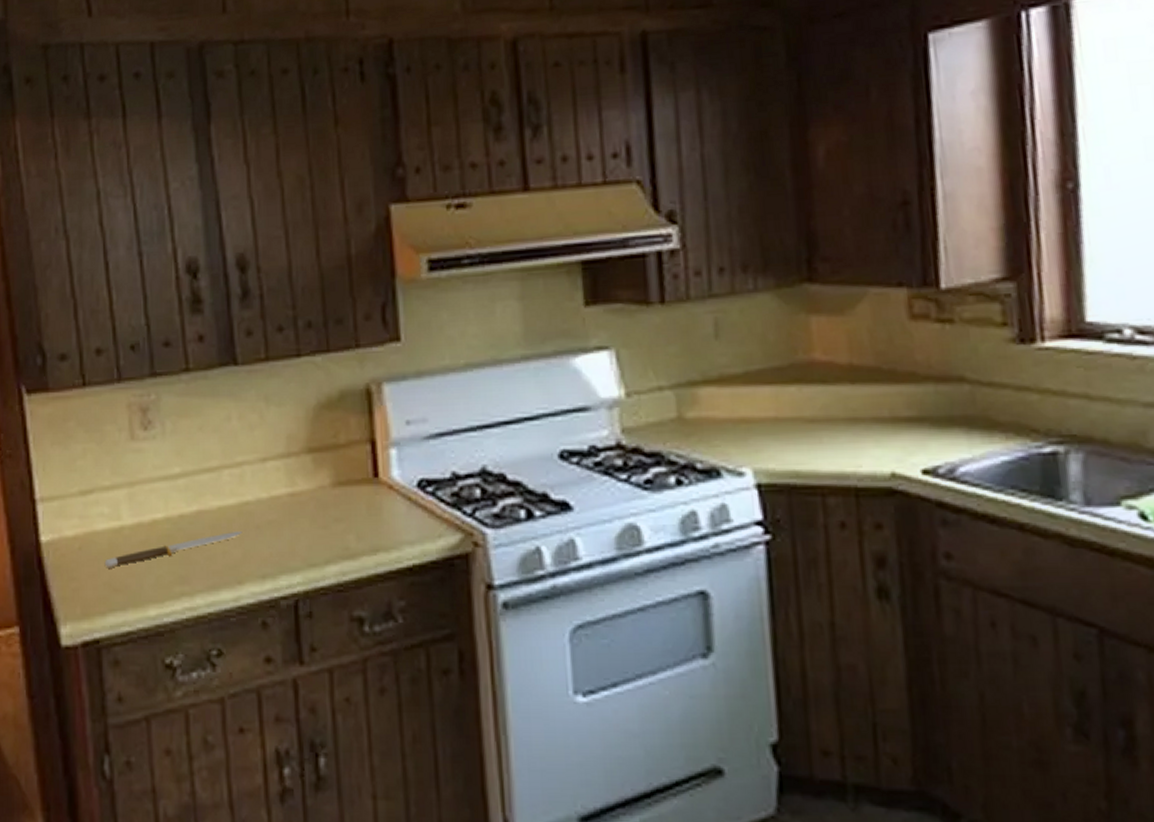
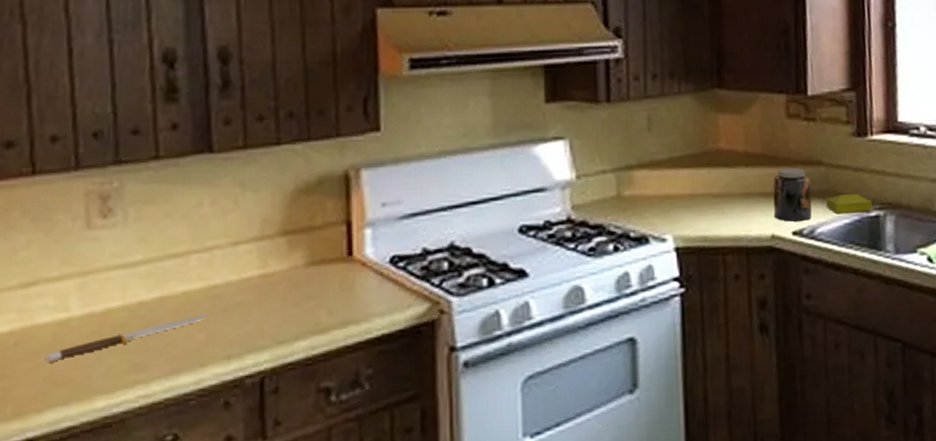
jar: none [891,385,951,456] -> present [773,168,812,222]
sponge: none [956,421,1046,449] -> present [815,194,873,214]

